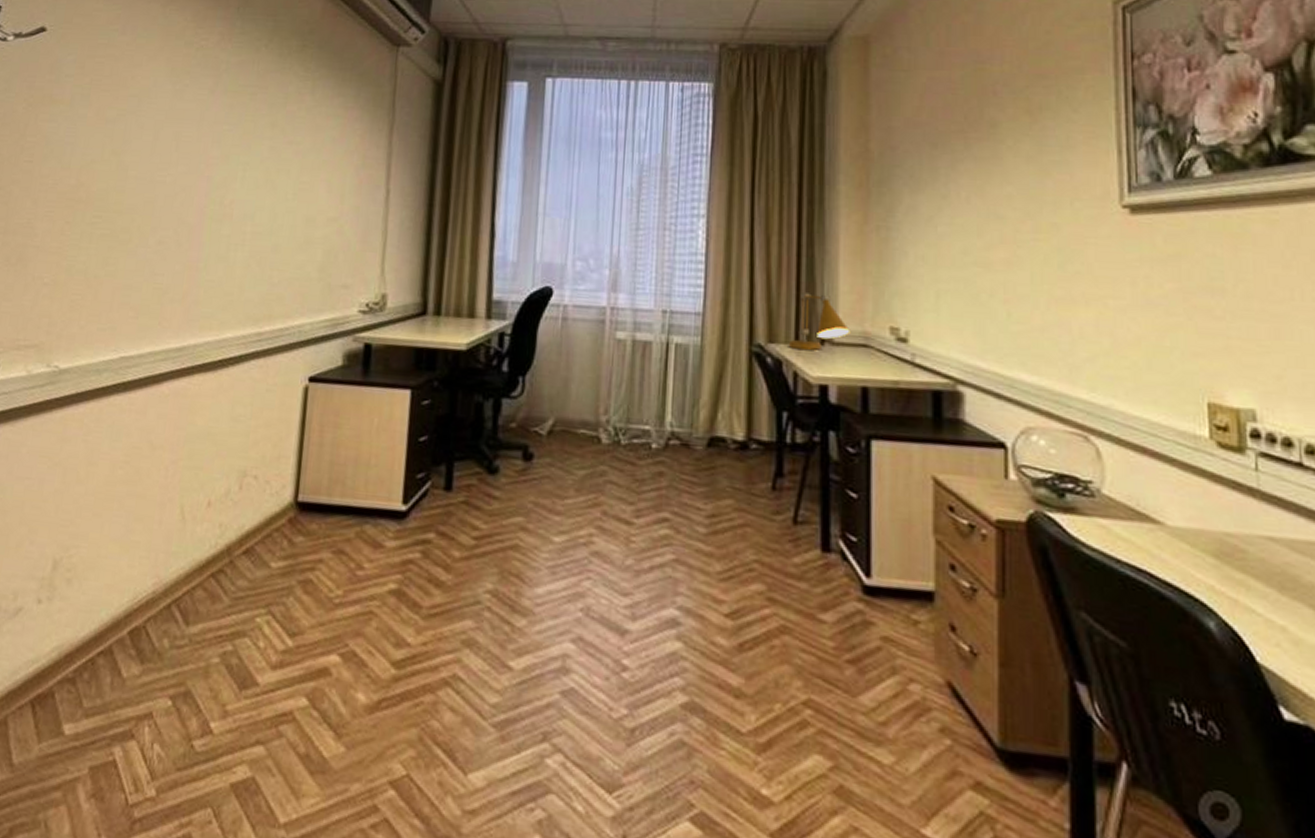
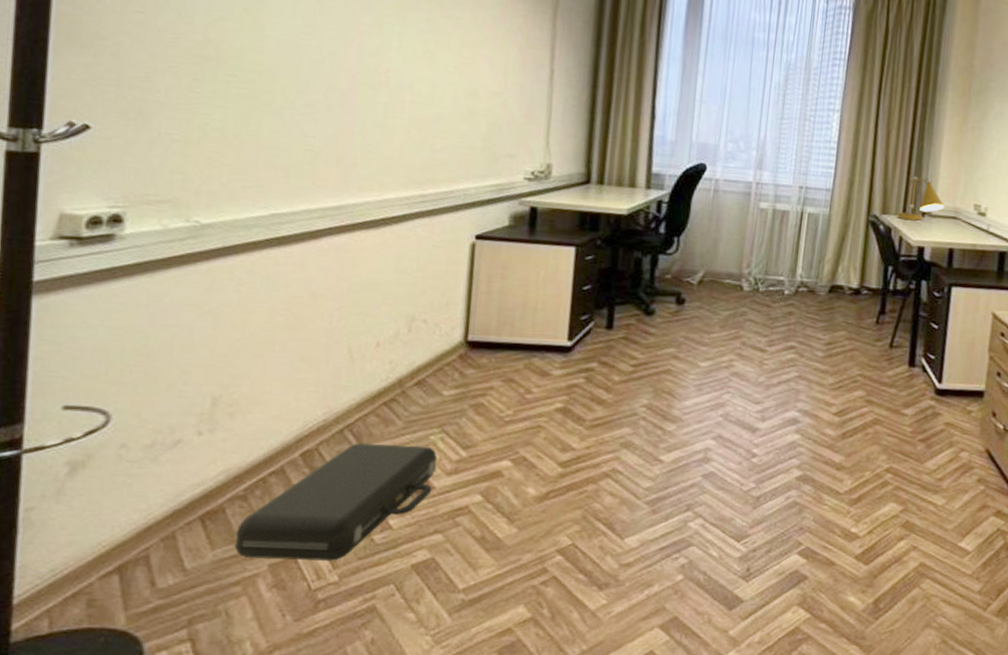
briefcase: none [59,622,263,770] -> present [234,443,438,561]

